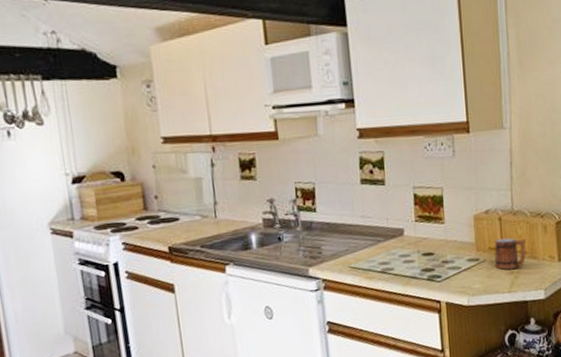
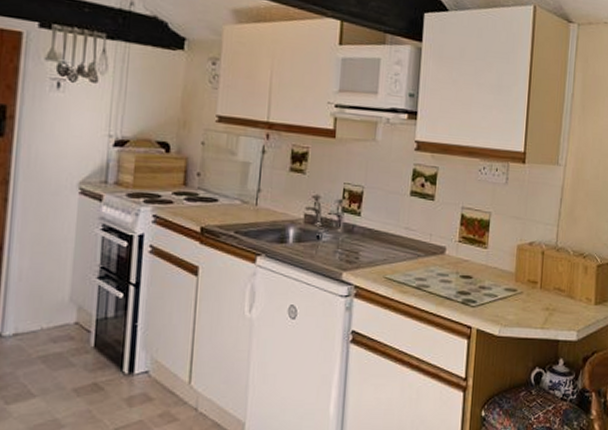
mug: present [494,238,527,270] -> none [531,272,566,306]

